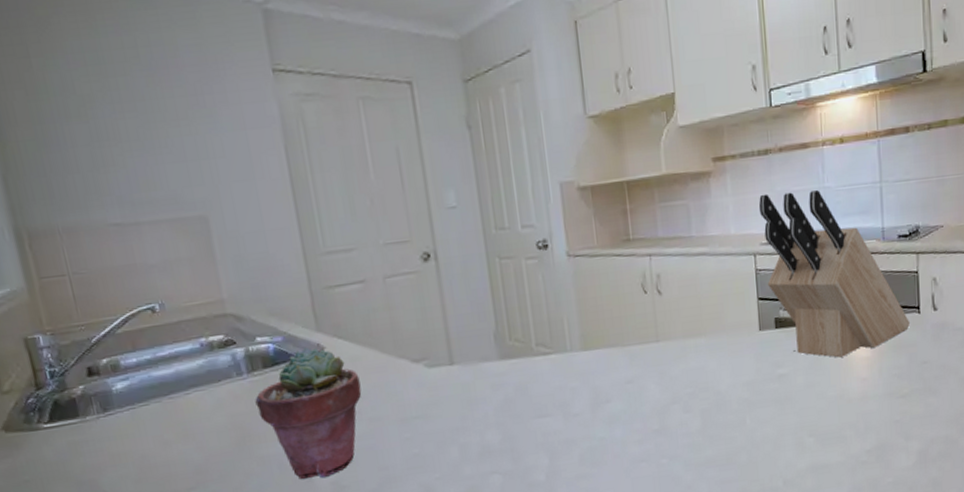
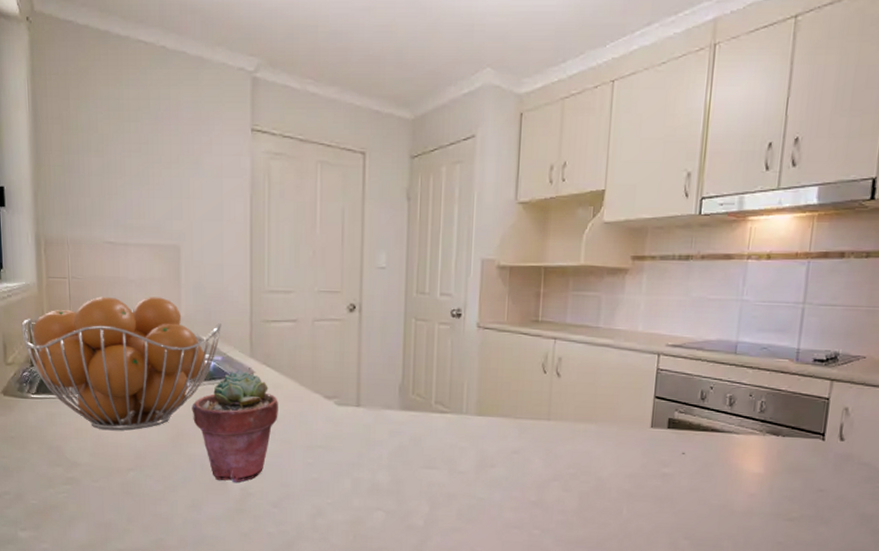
fruit basket: none [14,279,276,450] -> present [21,296,221,431]
knife block: present [758,189,910,358] -> none [666,297,811,469]

